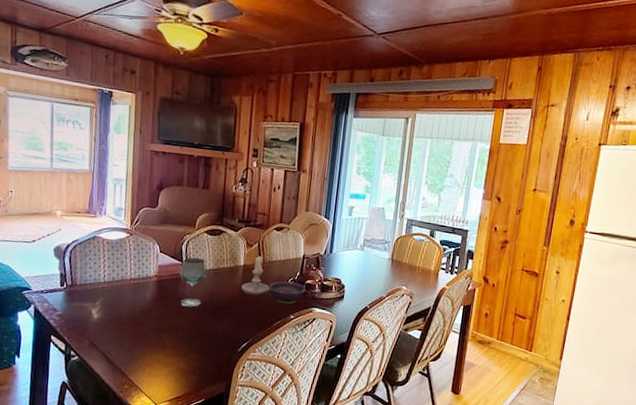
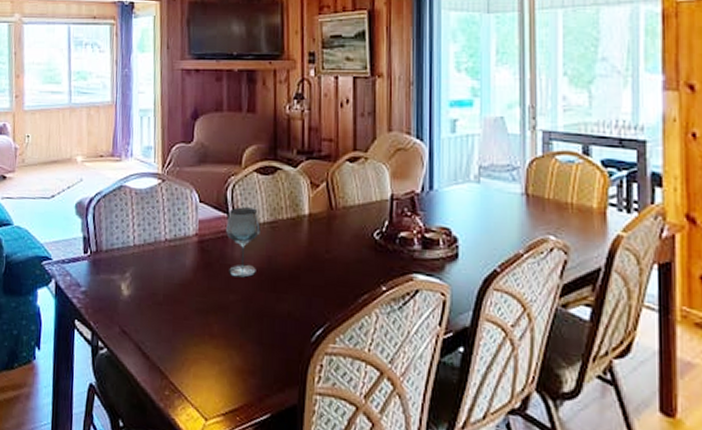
candle: present [241,255,270,296] -> none [309,199,348,258]
bowl: present [269,281,305,304] -> none [347,235,399,268]

